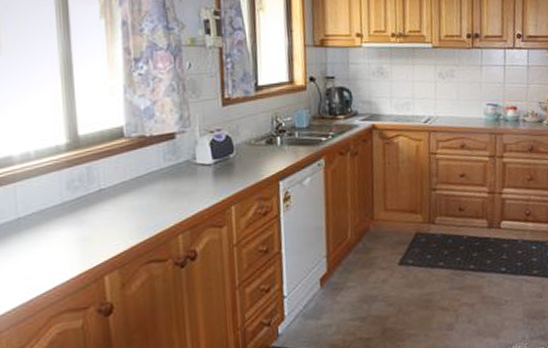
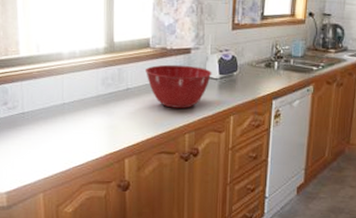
mixing bowl: none [120,153,204,206] -> present [144,64,212,108]

